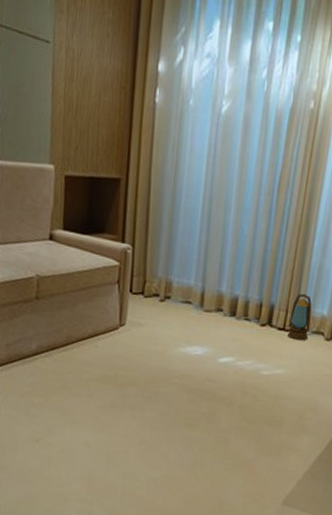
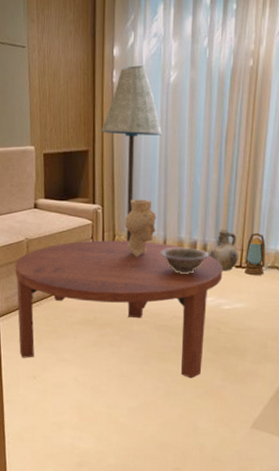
coffee table: none [20,284,265,449] -> present [15,240,223,379]
floor lamp: none [138,86,209,291] -> present [101,65,162,242]
decorative vase: none [157,242,196,310] -> present [124,199,157,258]
decorative bowl: none [197,302,251,333] -> present [160,247,209,274]
ceramic jug: none [248,286,284,333] -> present [206,229,239,271]

